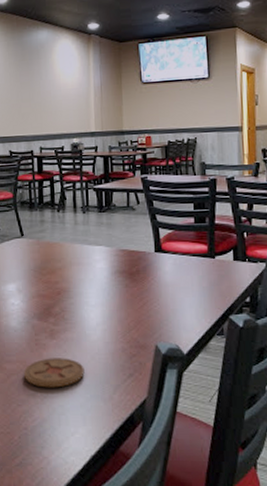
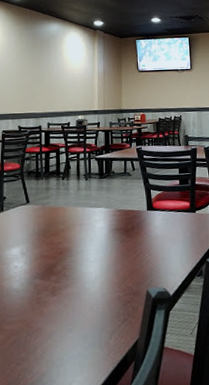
coaster: present [23,358,85,388] -> none [24,312,83,344]

